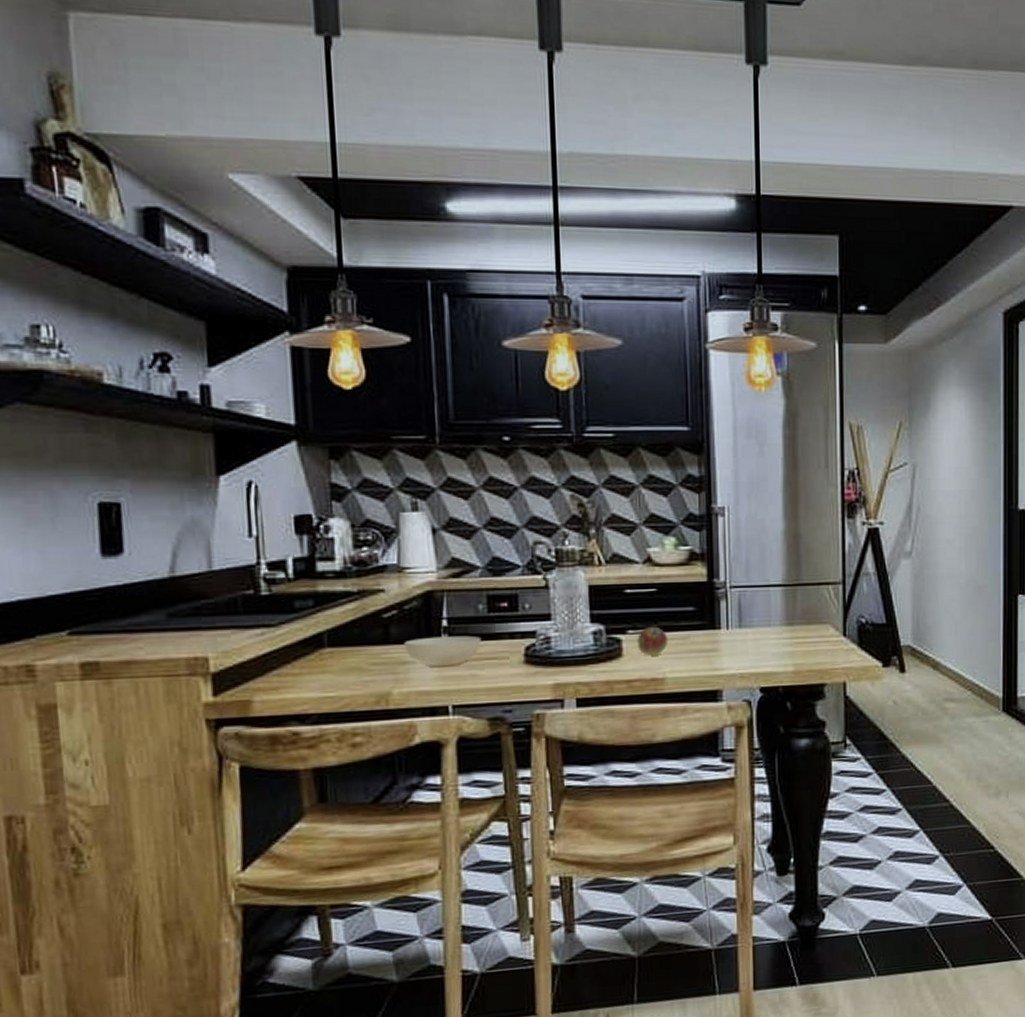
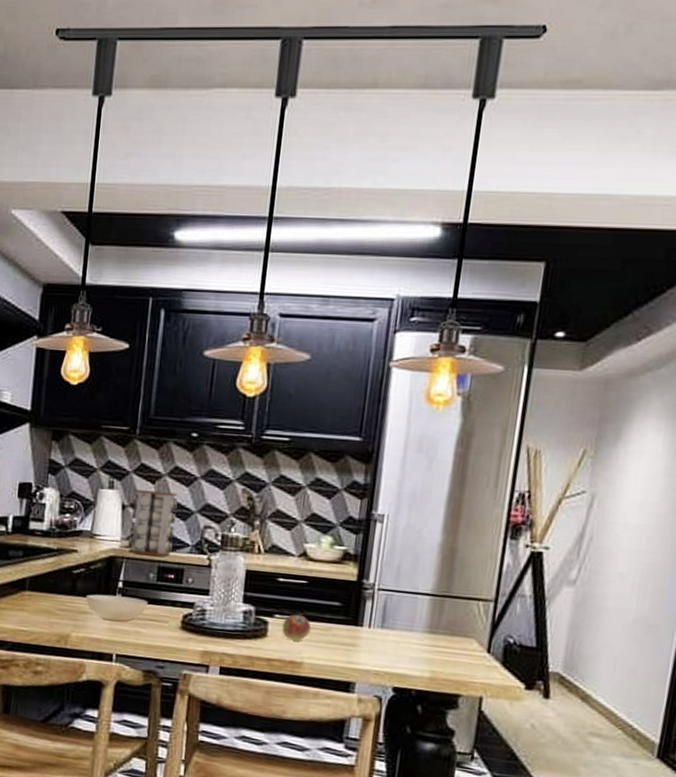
spice rack: none [444,494,501,586] -> present [127,479,178,558]

